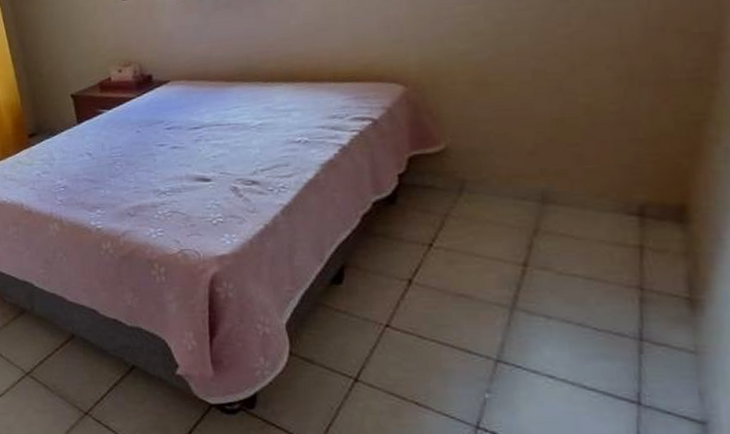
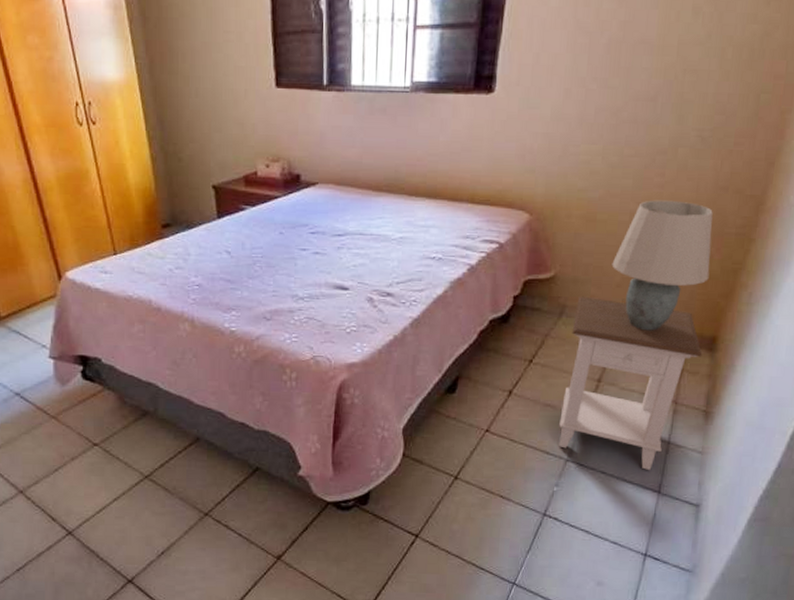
nightstand: none [478,168,669,374] -> present [559,296,703,470]
table lamp: none [518,50,659,203] -> present [611,200,713,331]

